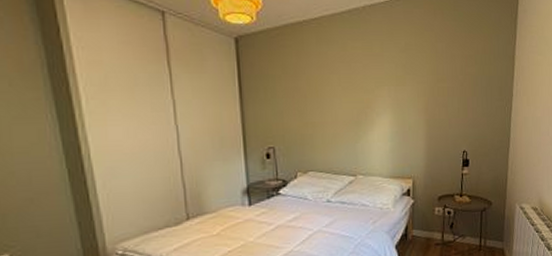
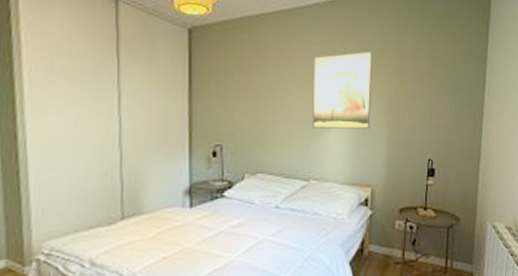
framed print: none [355,53,410,128] -> present [312,51,373,129]

